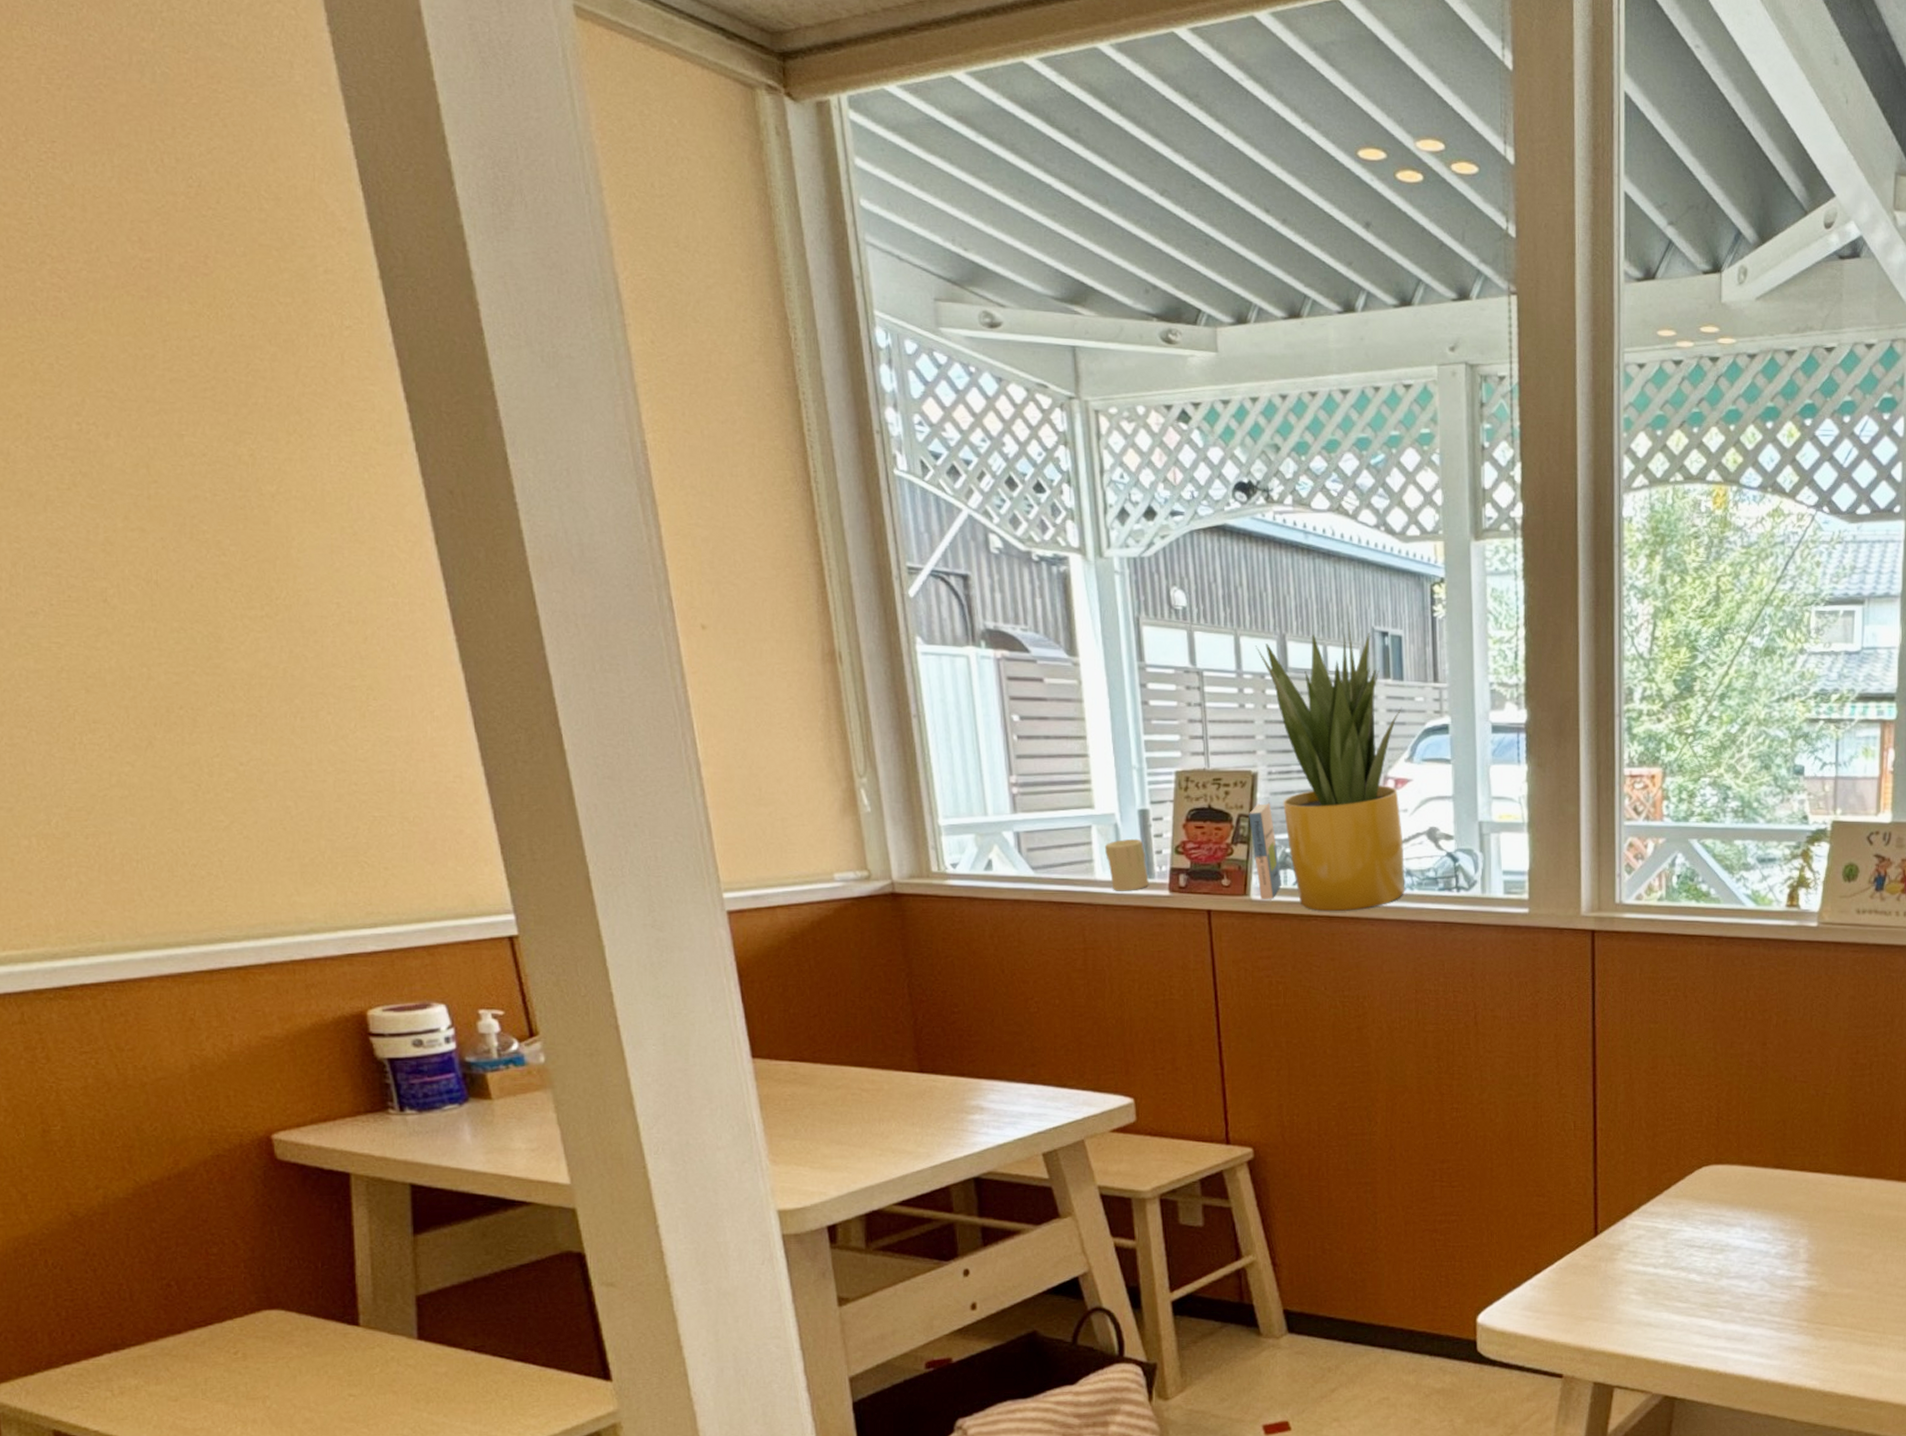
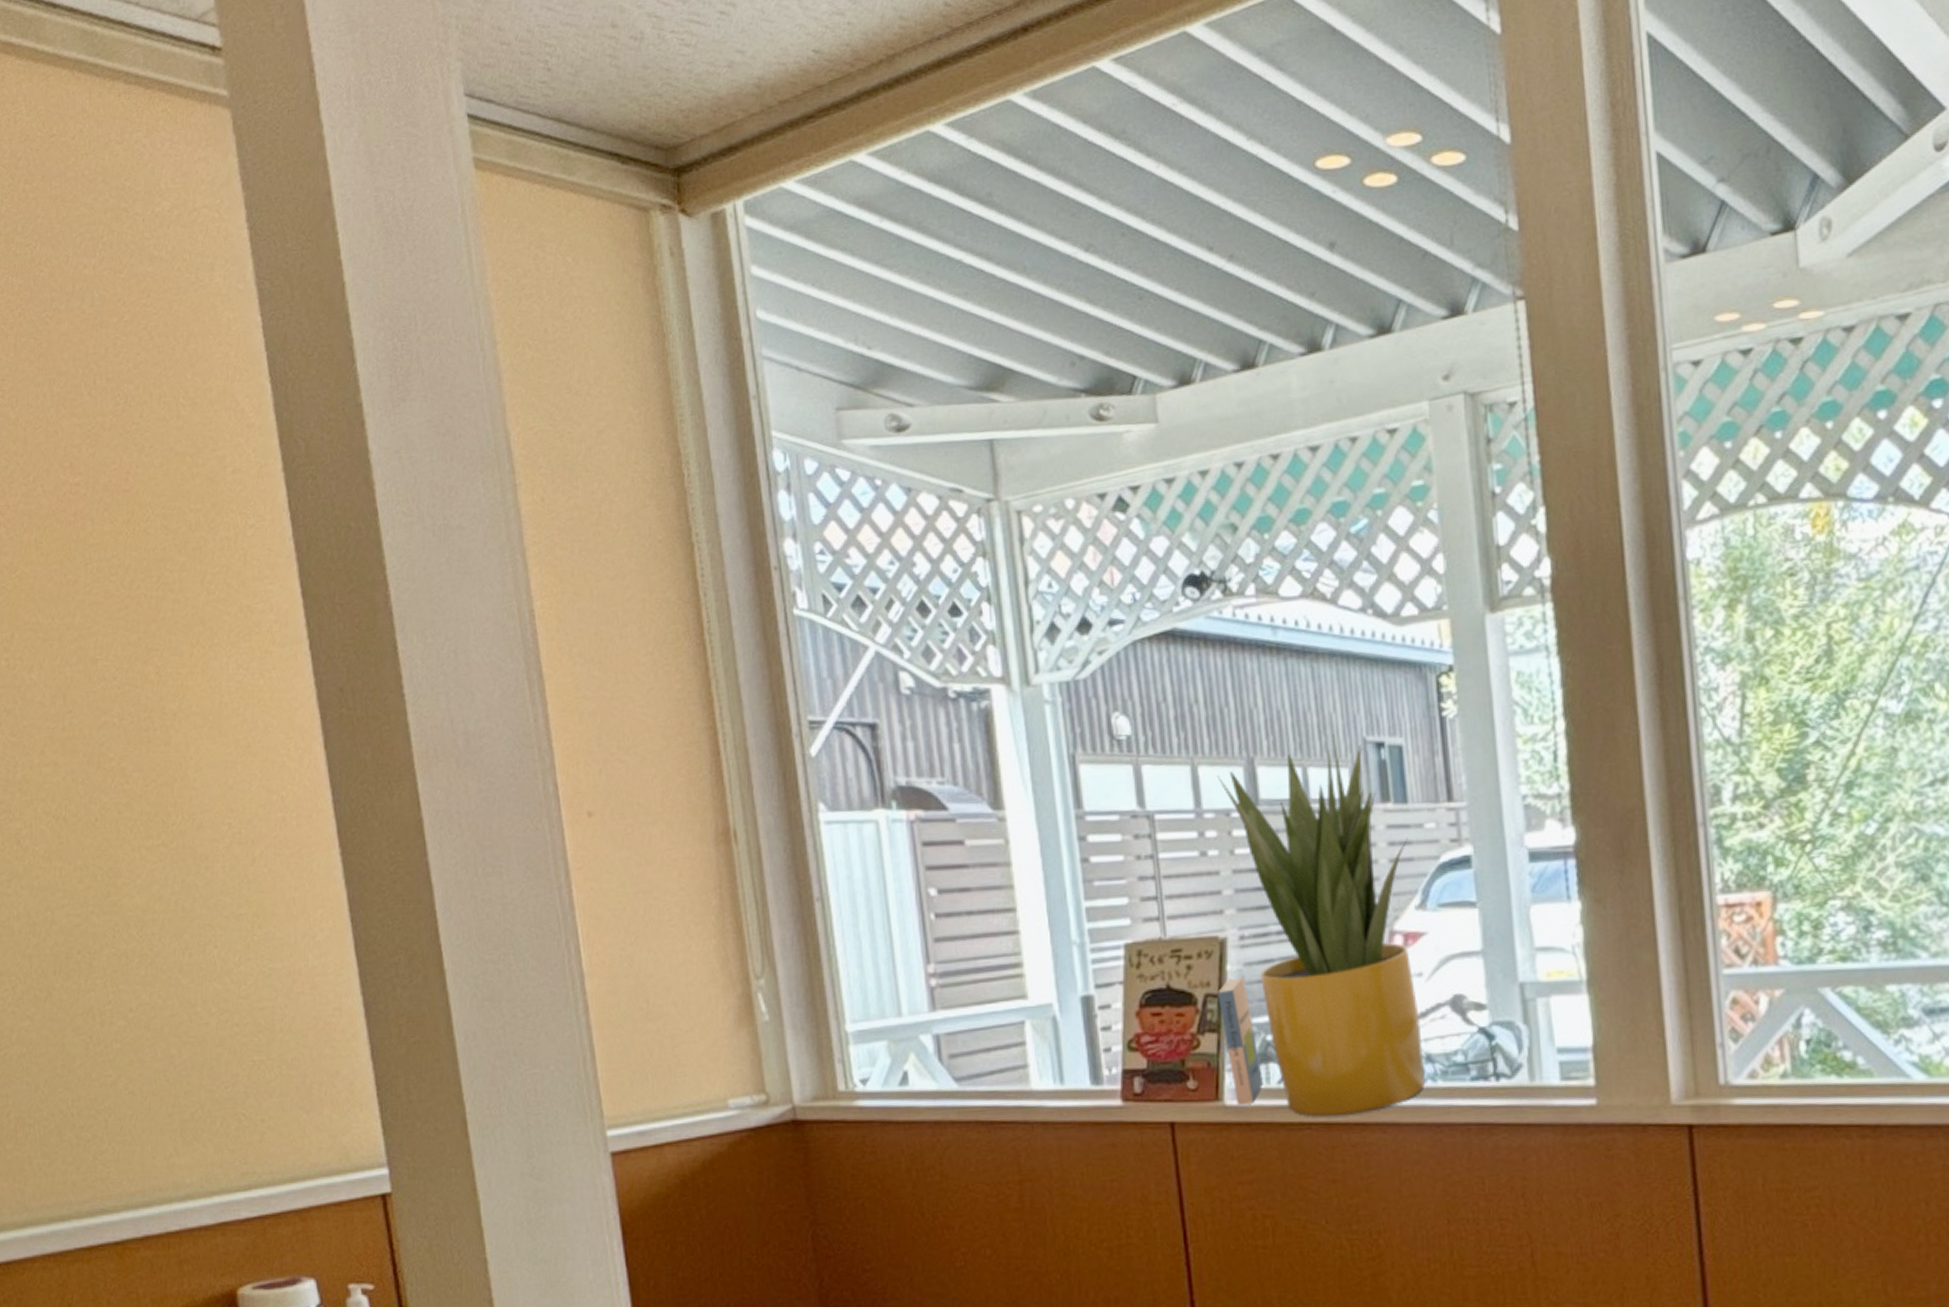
candle: present [1104,838,1149,891] -> none [1040,1034,1096,1104]

